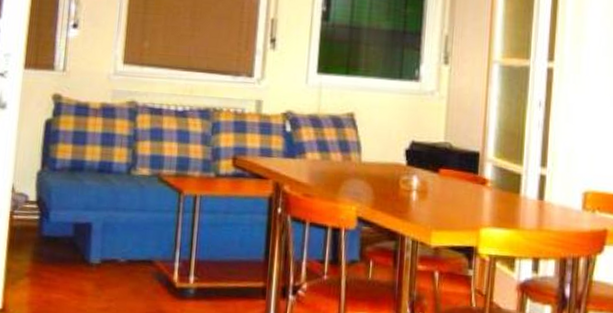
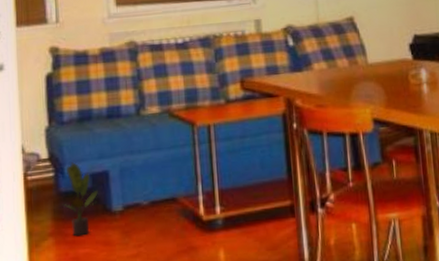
potted plant: none [43,209,79,281] -> present [62,162,98,237]

